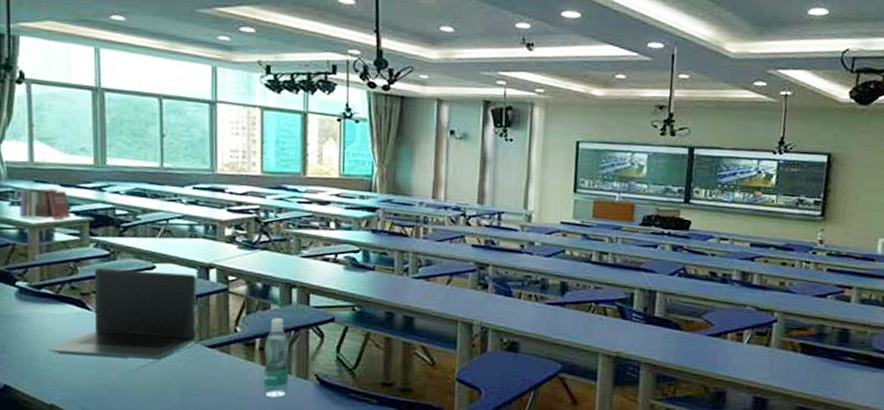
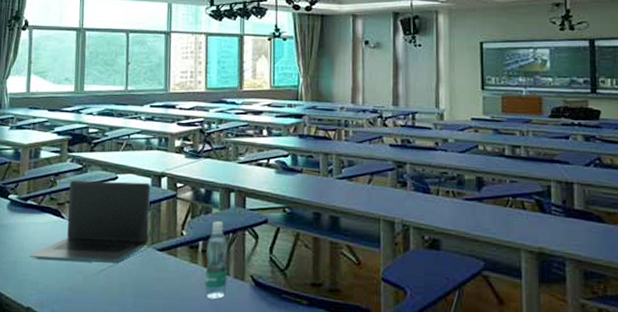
books: present [19,188,71,220] -> none [16,113,55,139]

